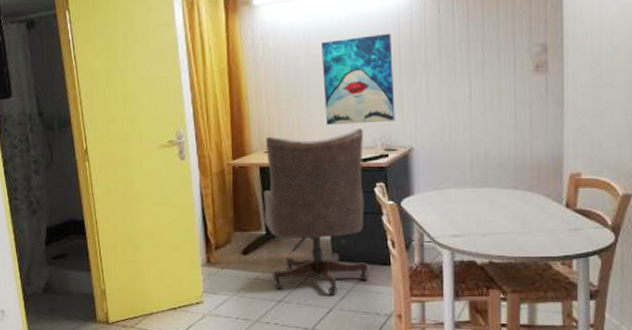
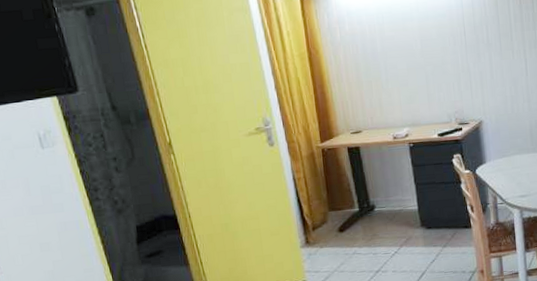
chair: present [264,128,369,296] -> none [350,105,454,261]
wall art: present [321,33,395,125] -> none [395,15,466,104]

